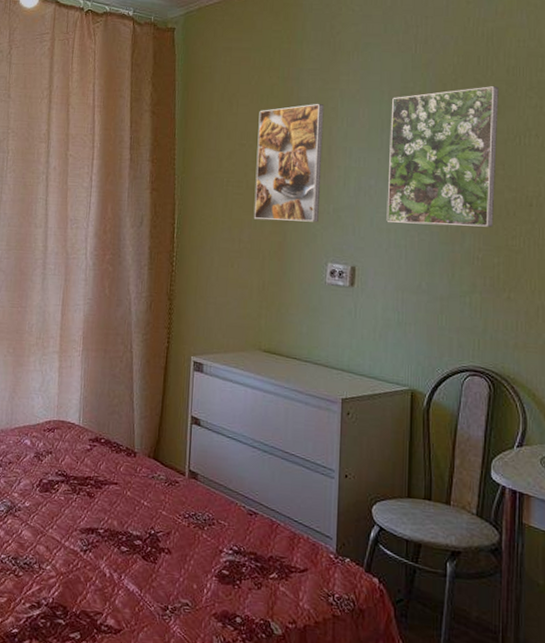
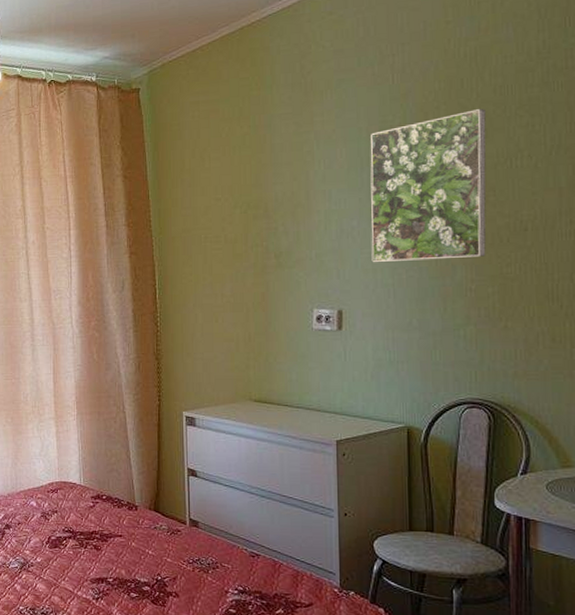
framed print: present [253,103,325,222] -> none [232,148,301,273]

